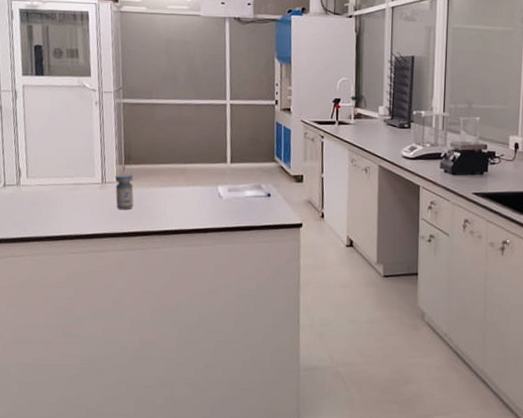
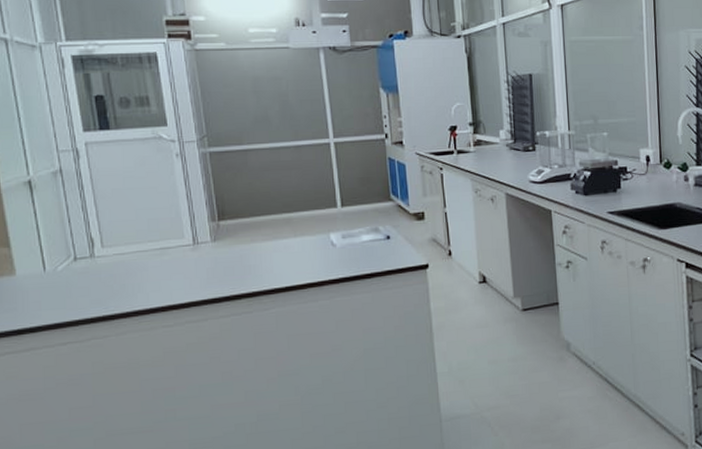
medicine: present [115,174,134,210] -> none [208,231,235,272]

